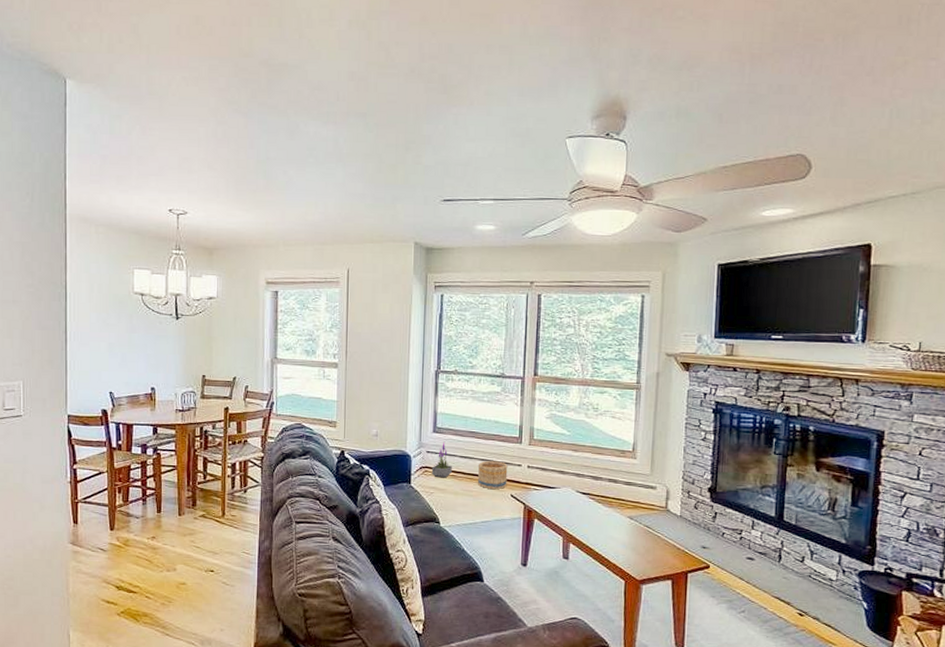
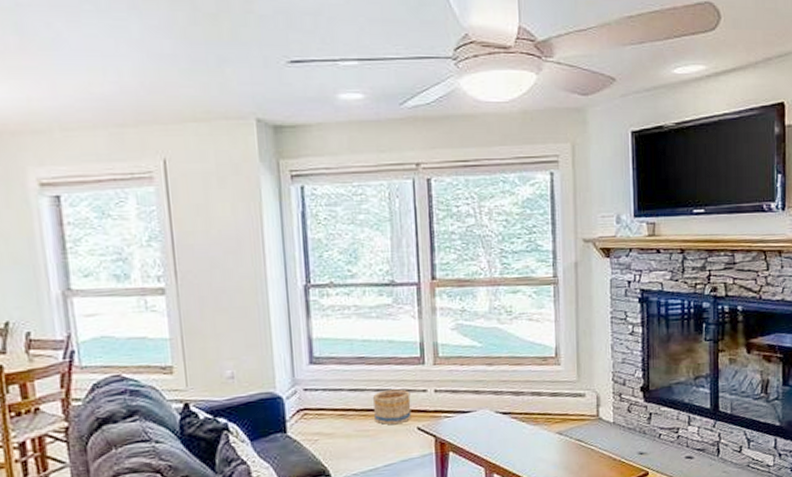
potted plant: present [431,442,452,478] -> none [312,375,340,421]

